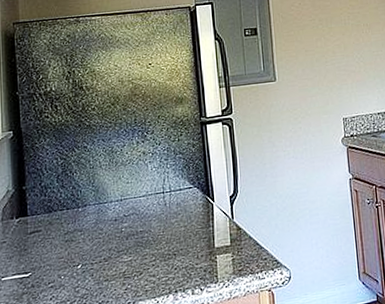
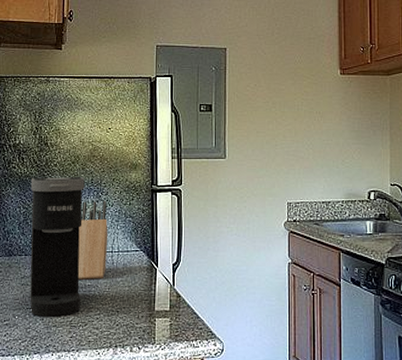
coffee maker: none [68,117,133,274] -> present [30,176,85,318]
knife block: none [125,139,159,227] -> present [77,200,108,280]

